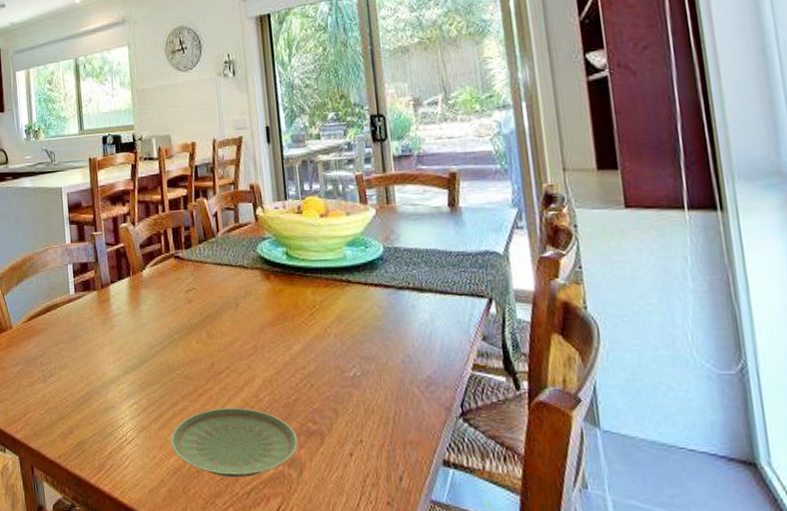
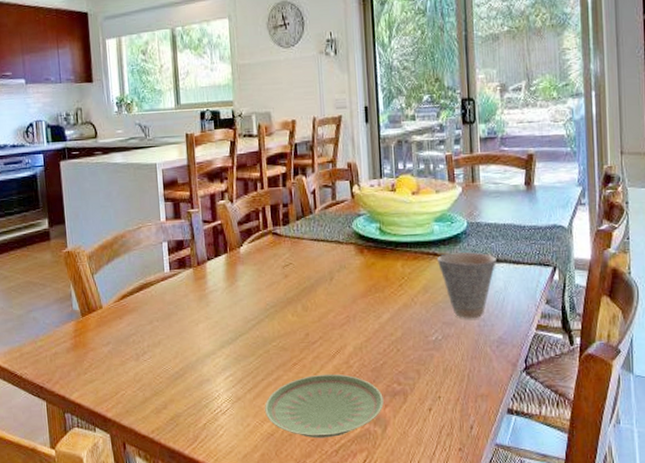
cup: none [351,280,420,355] -> present [436,252,496,319]

